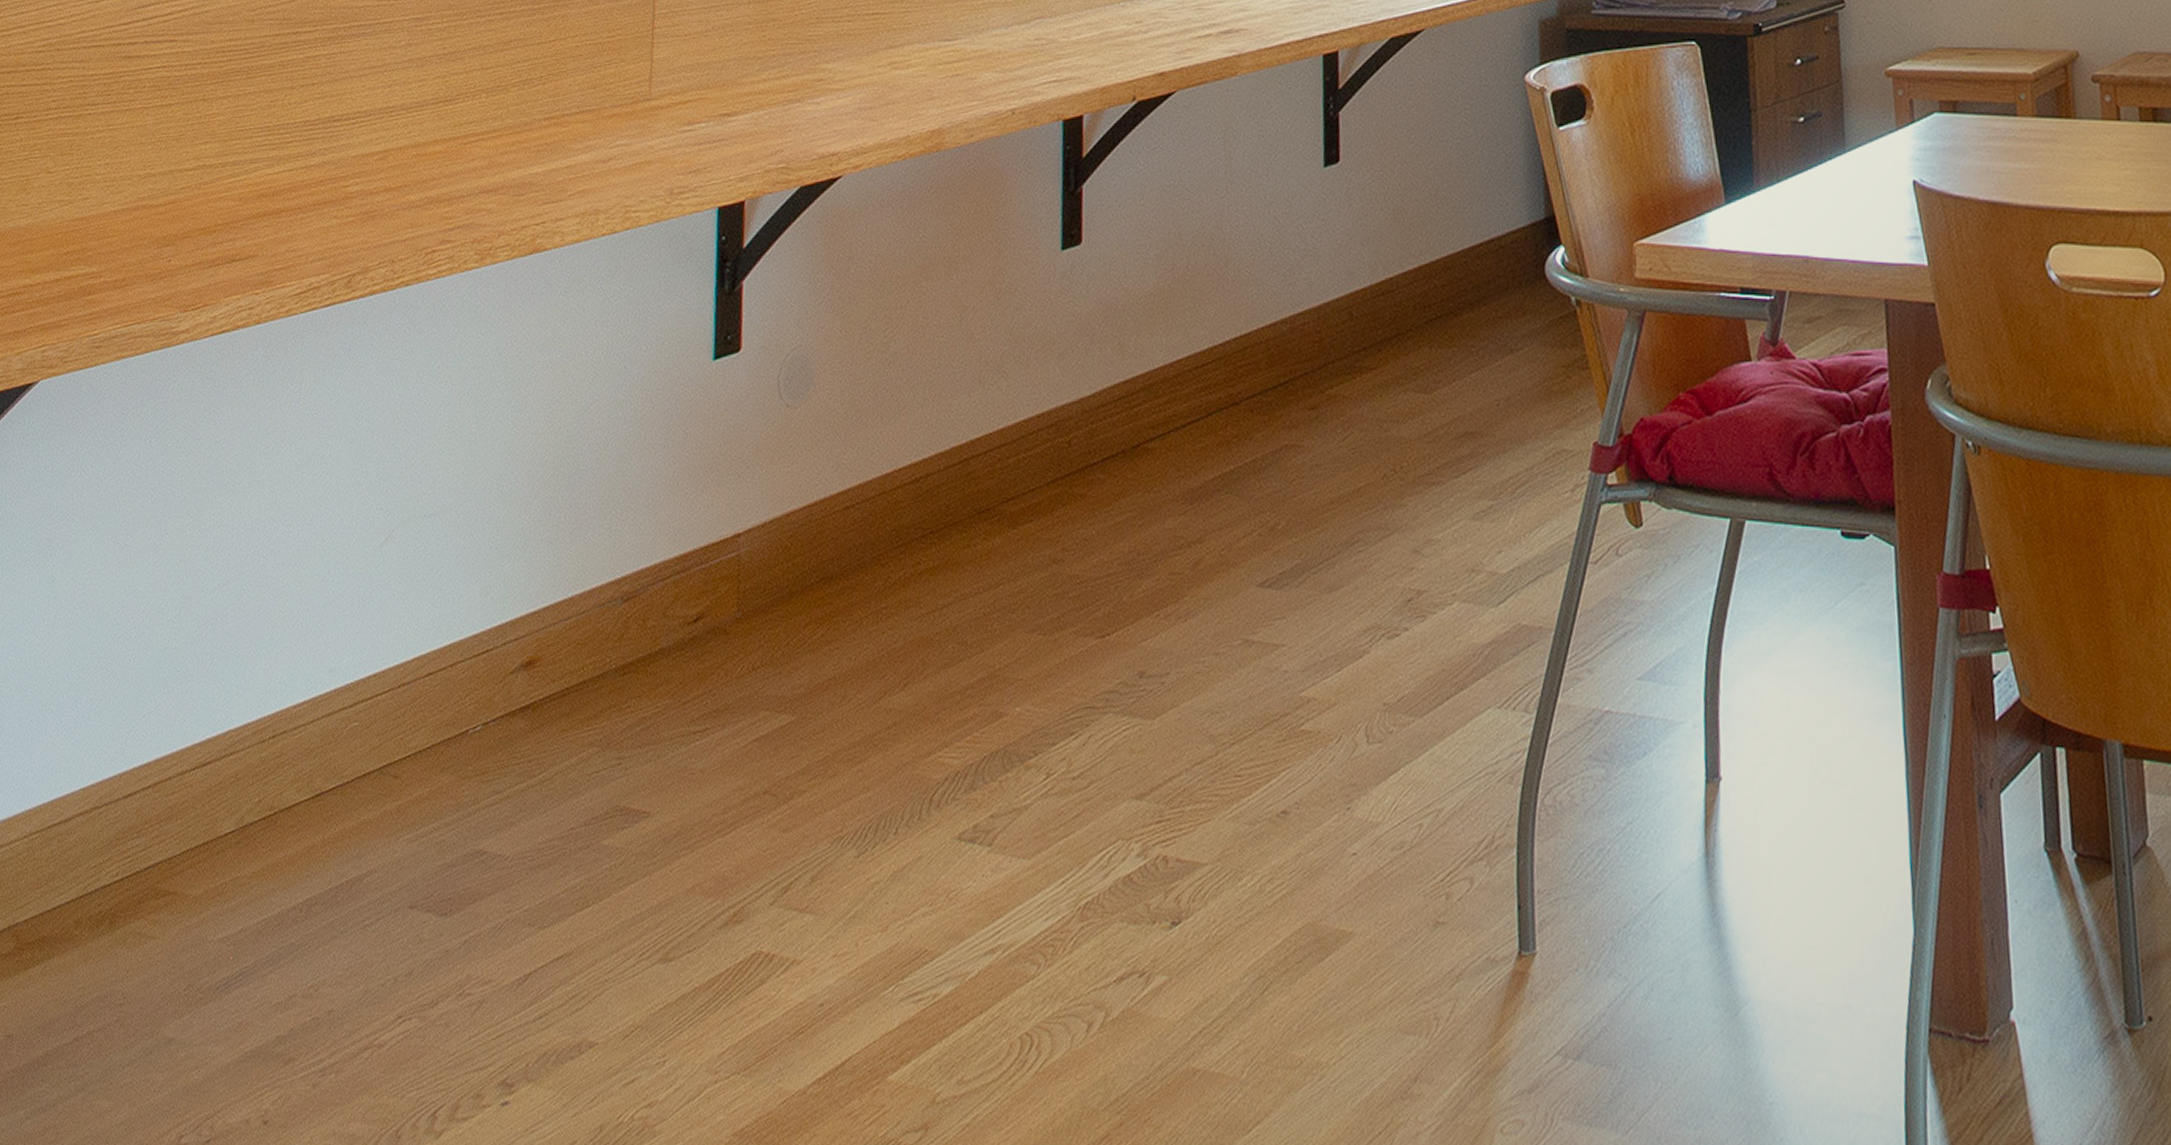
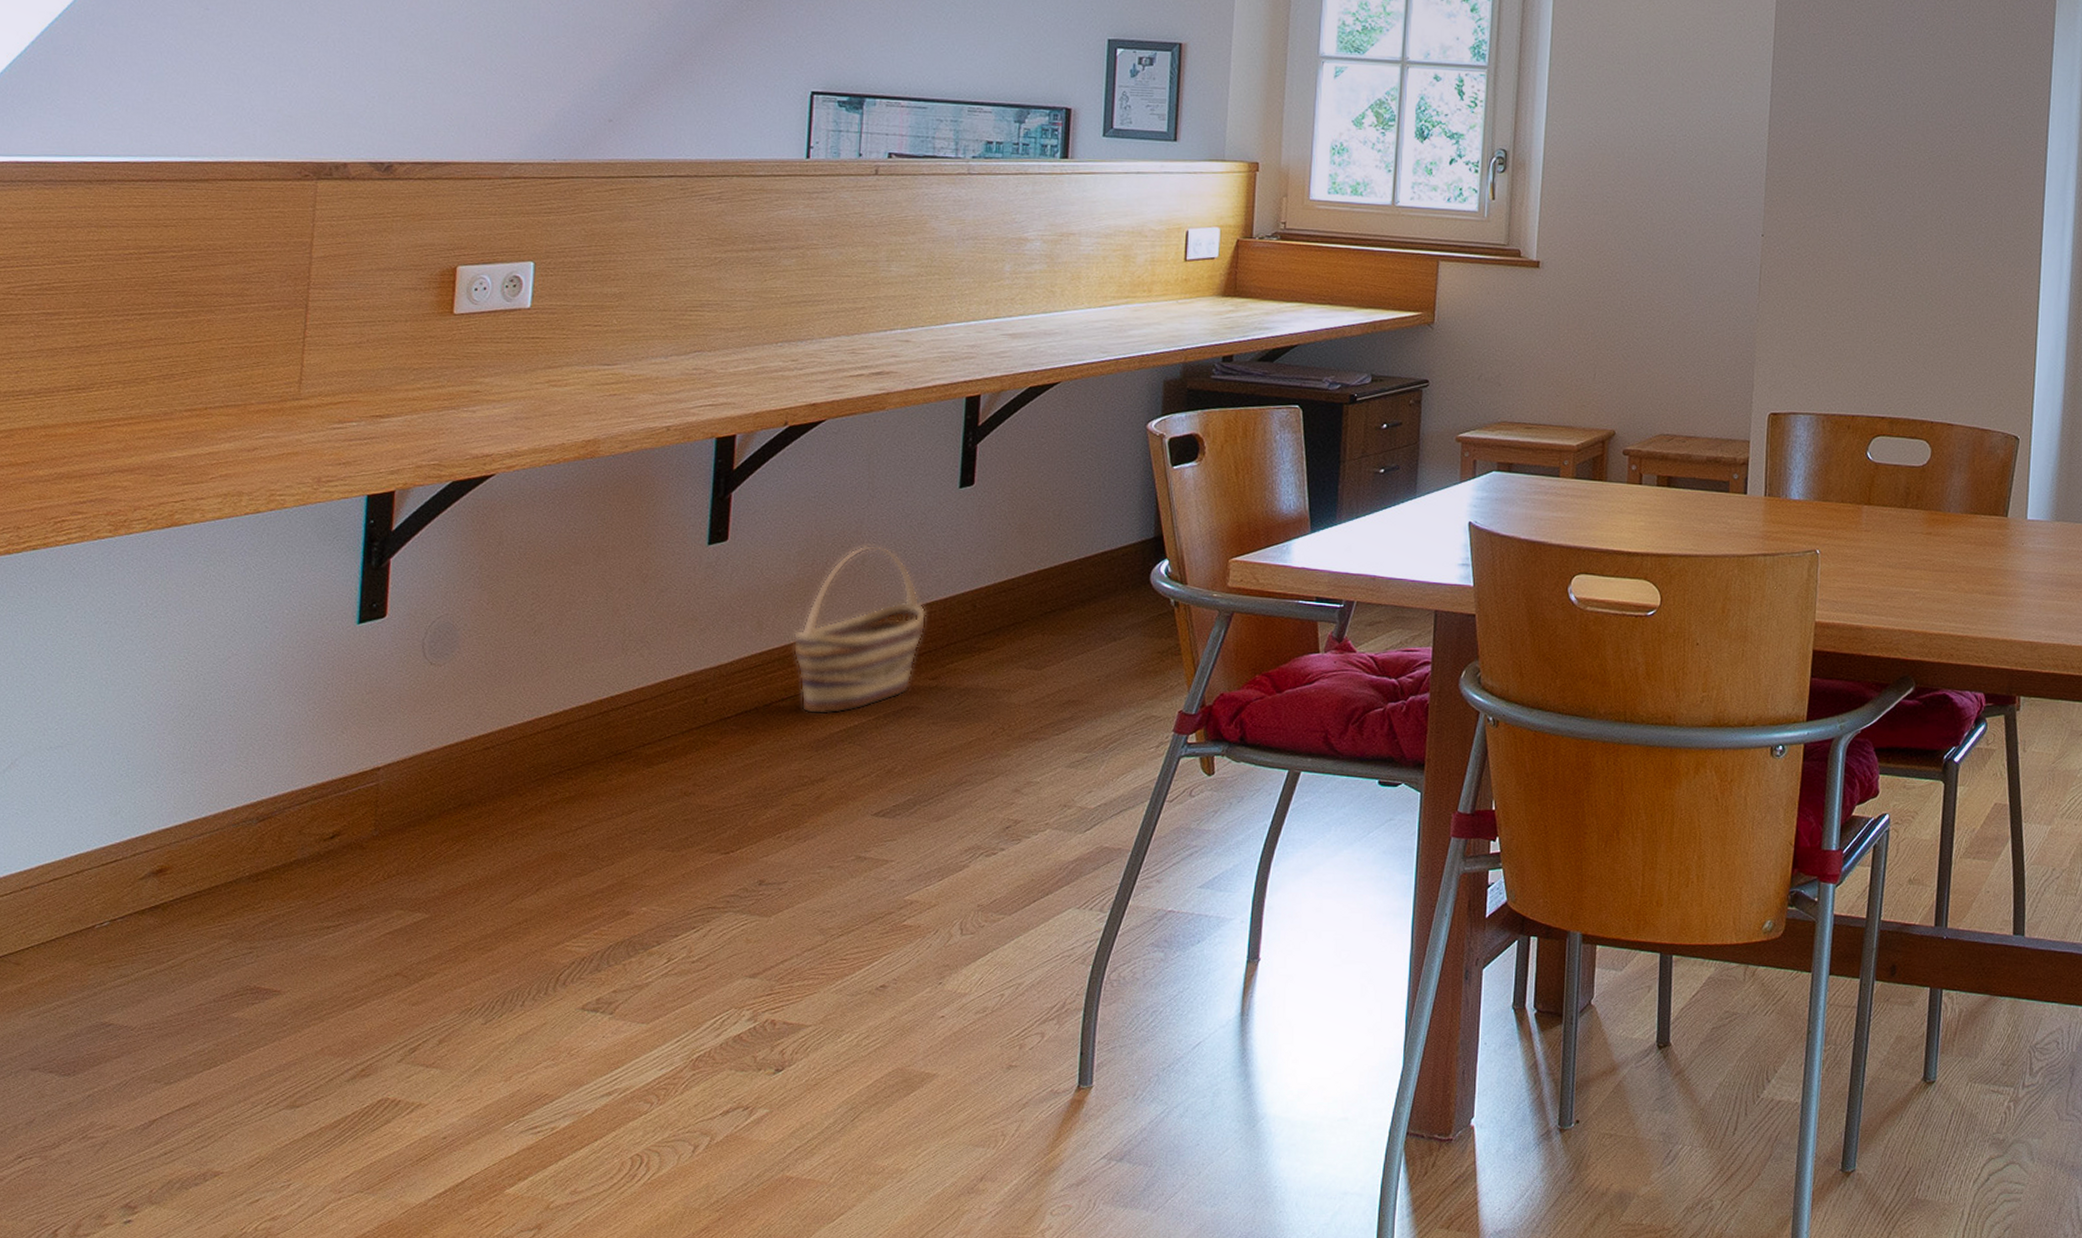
basket: none [1157,243,1300,458] -> present [793,545,926,715]

